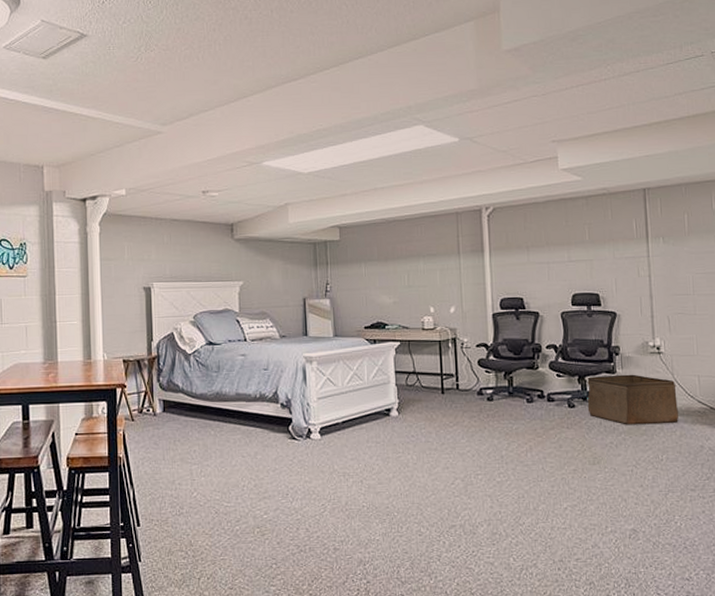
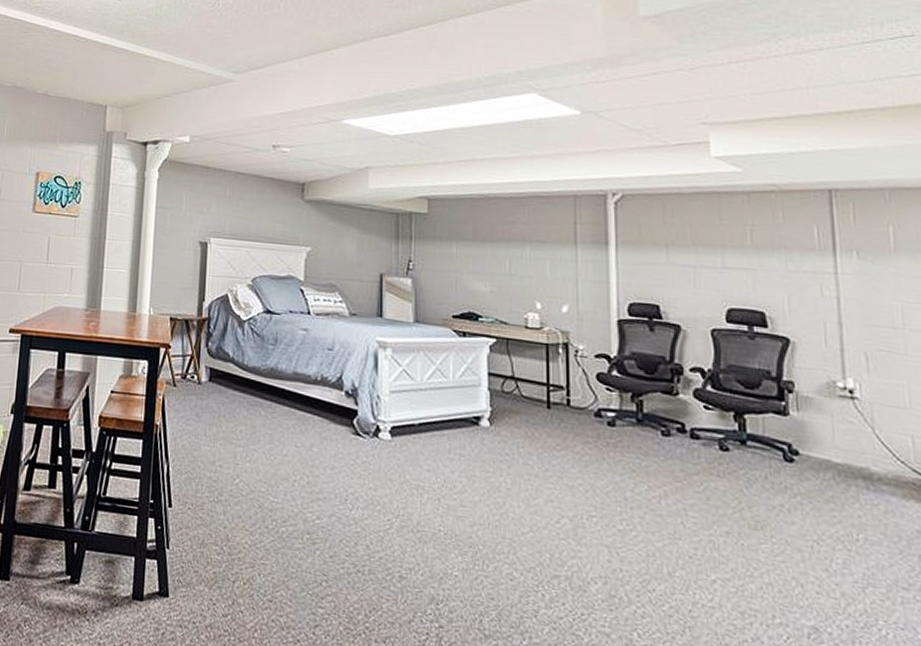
storage bin: present [587,374,679,425] -> none [746,415,883,495]

